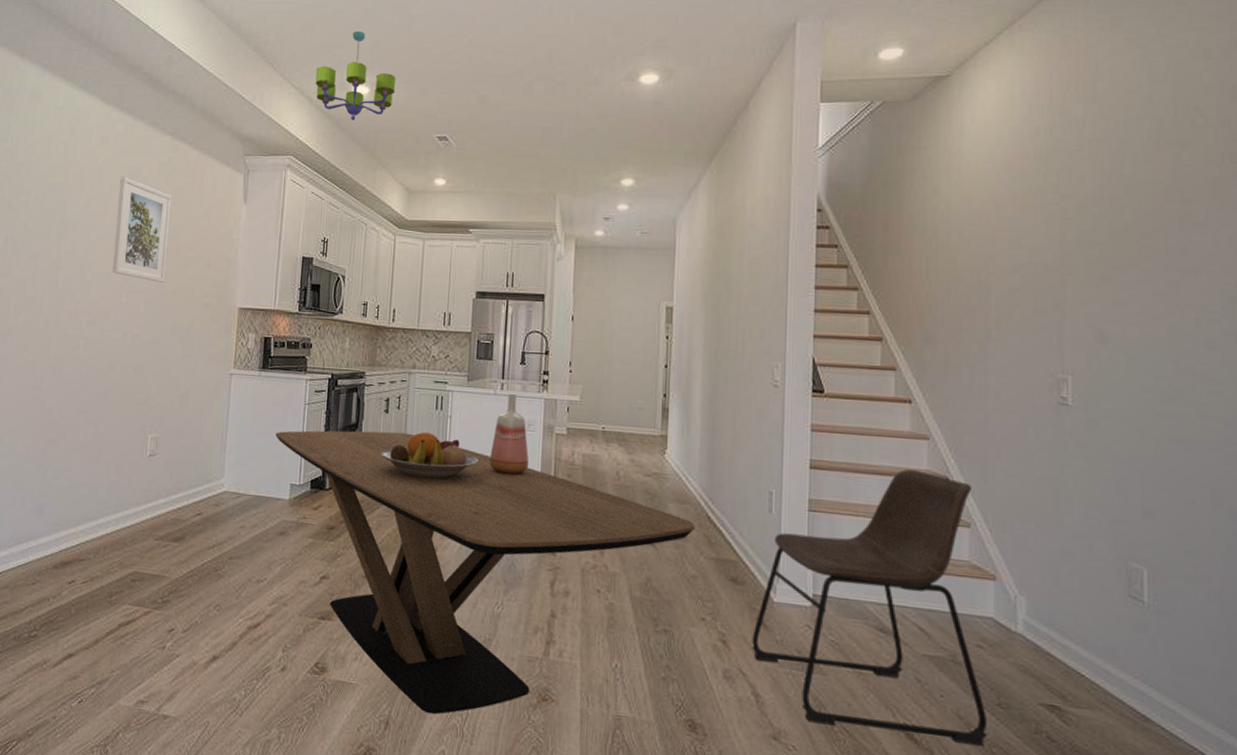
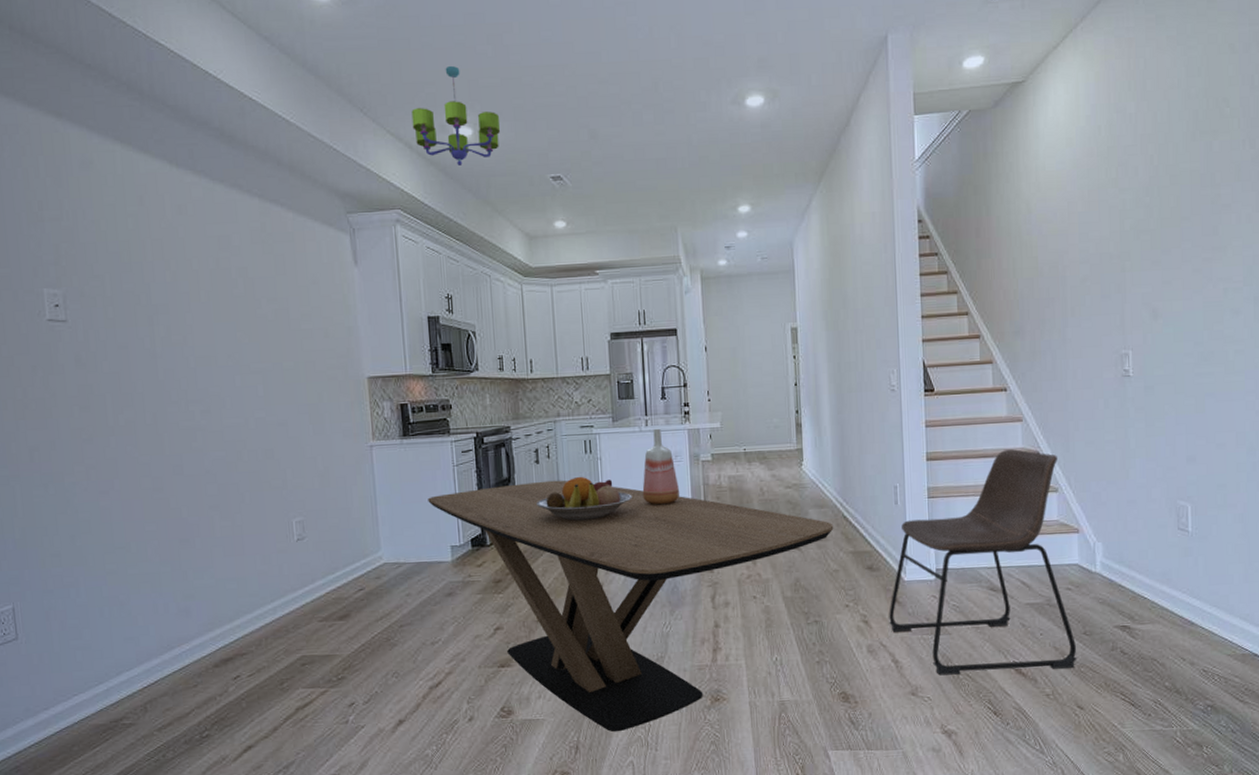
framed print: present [112,176,172,283] -> none [209,248,281,360]

